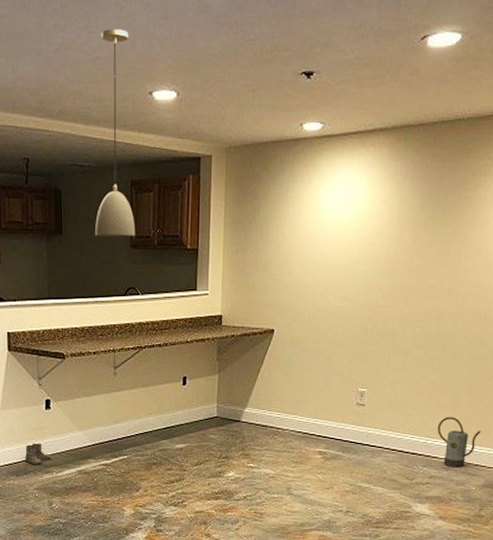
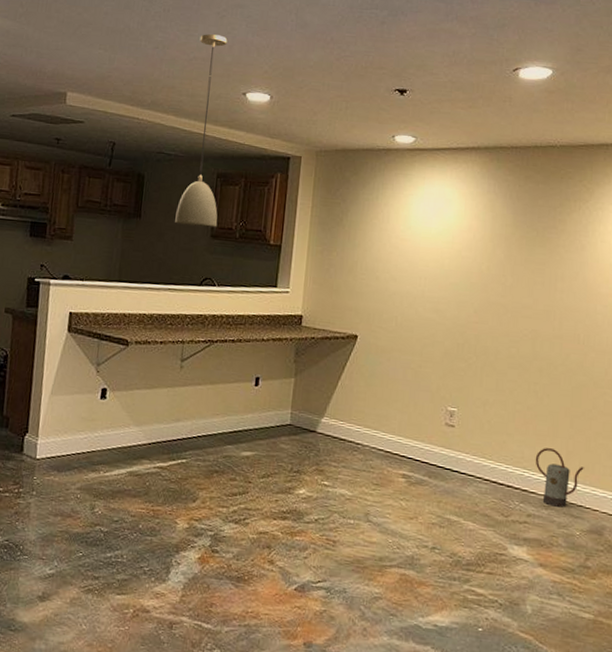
boots: present [25,443,51,465] -> none [70,436,101,462]

